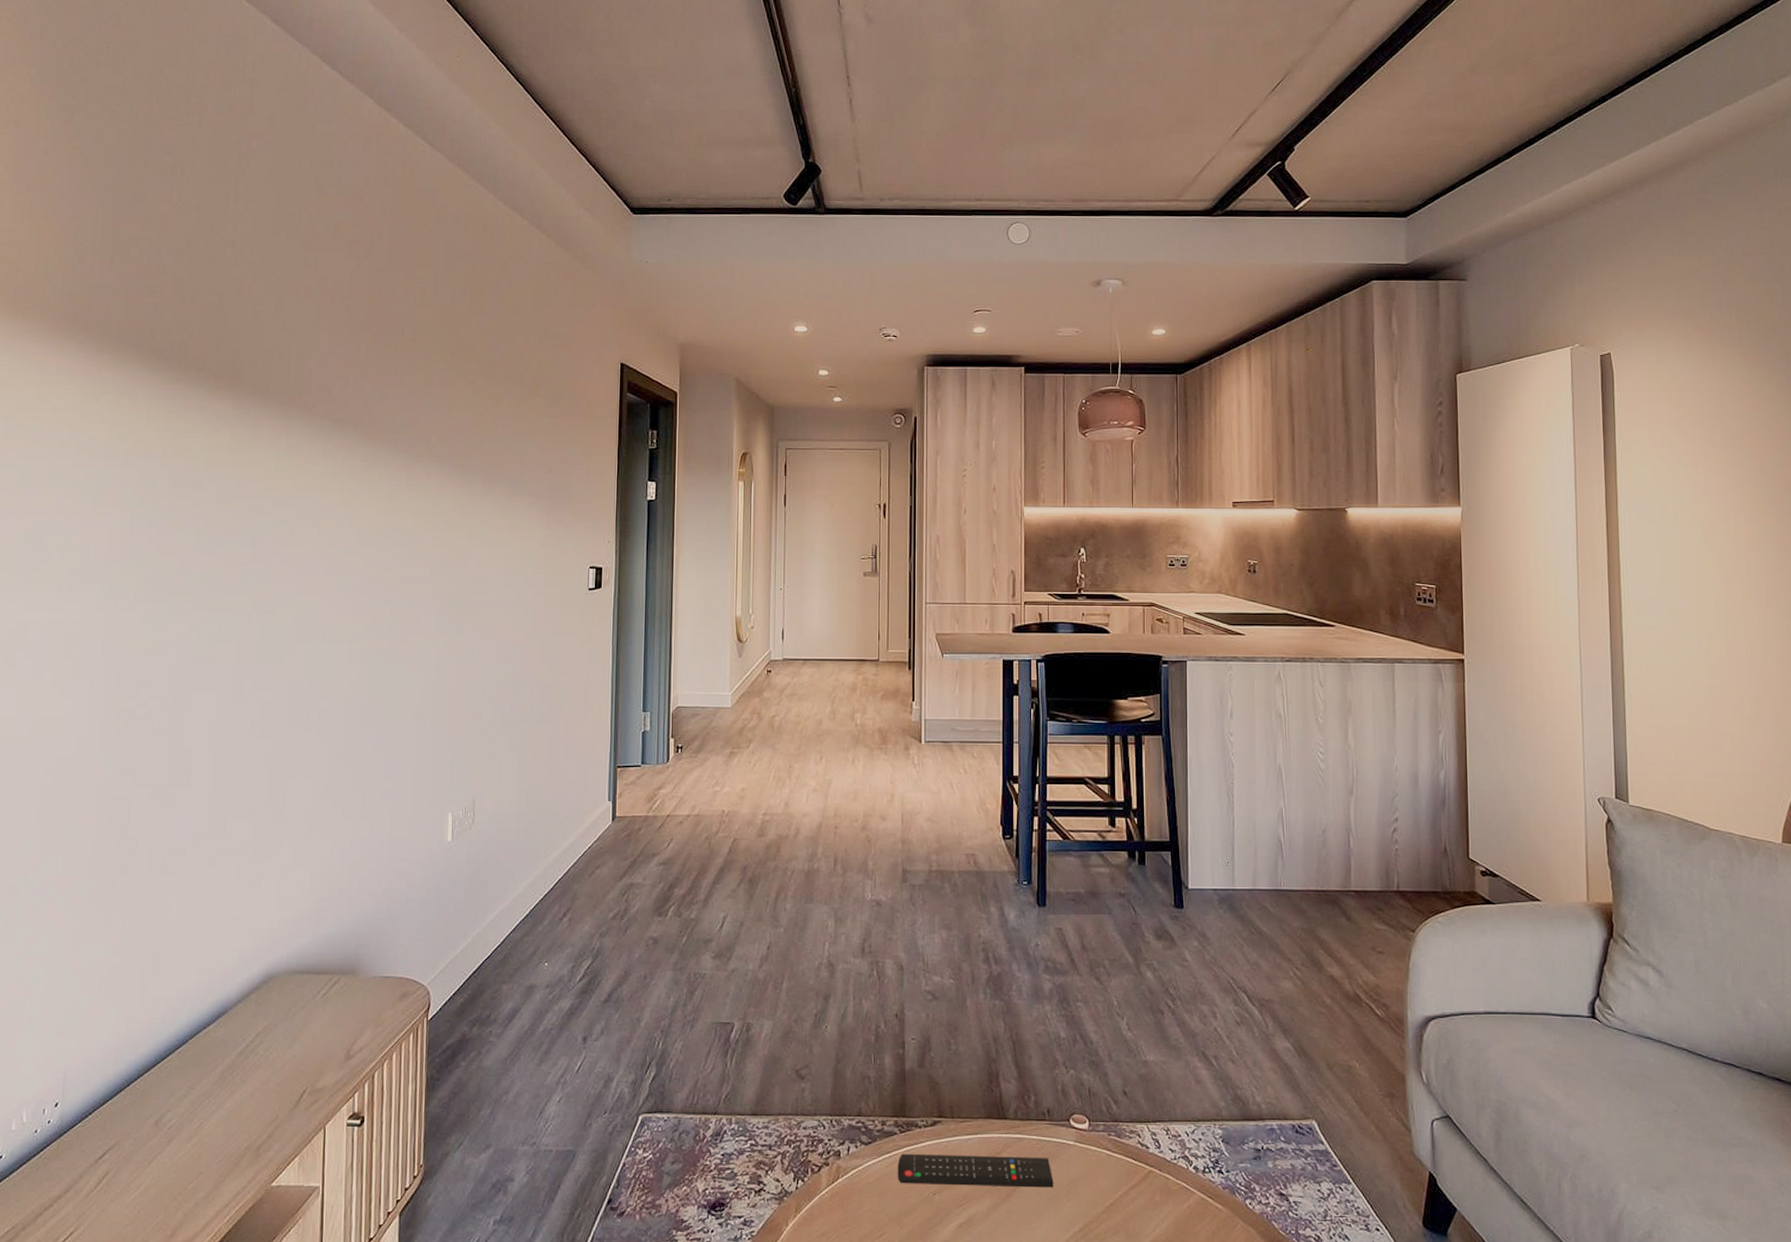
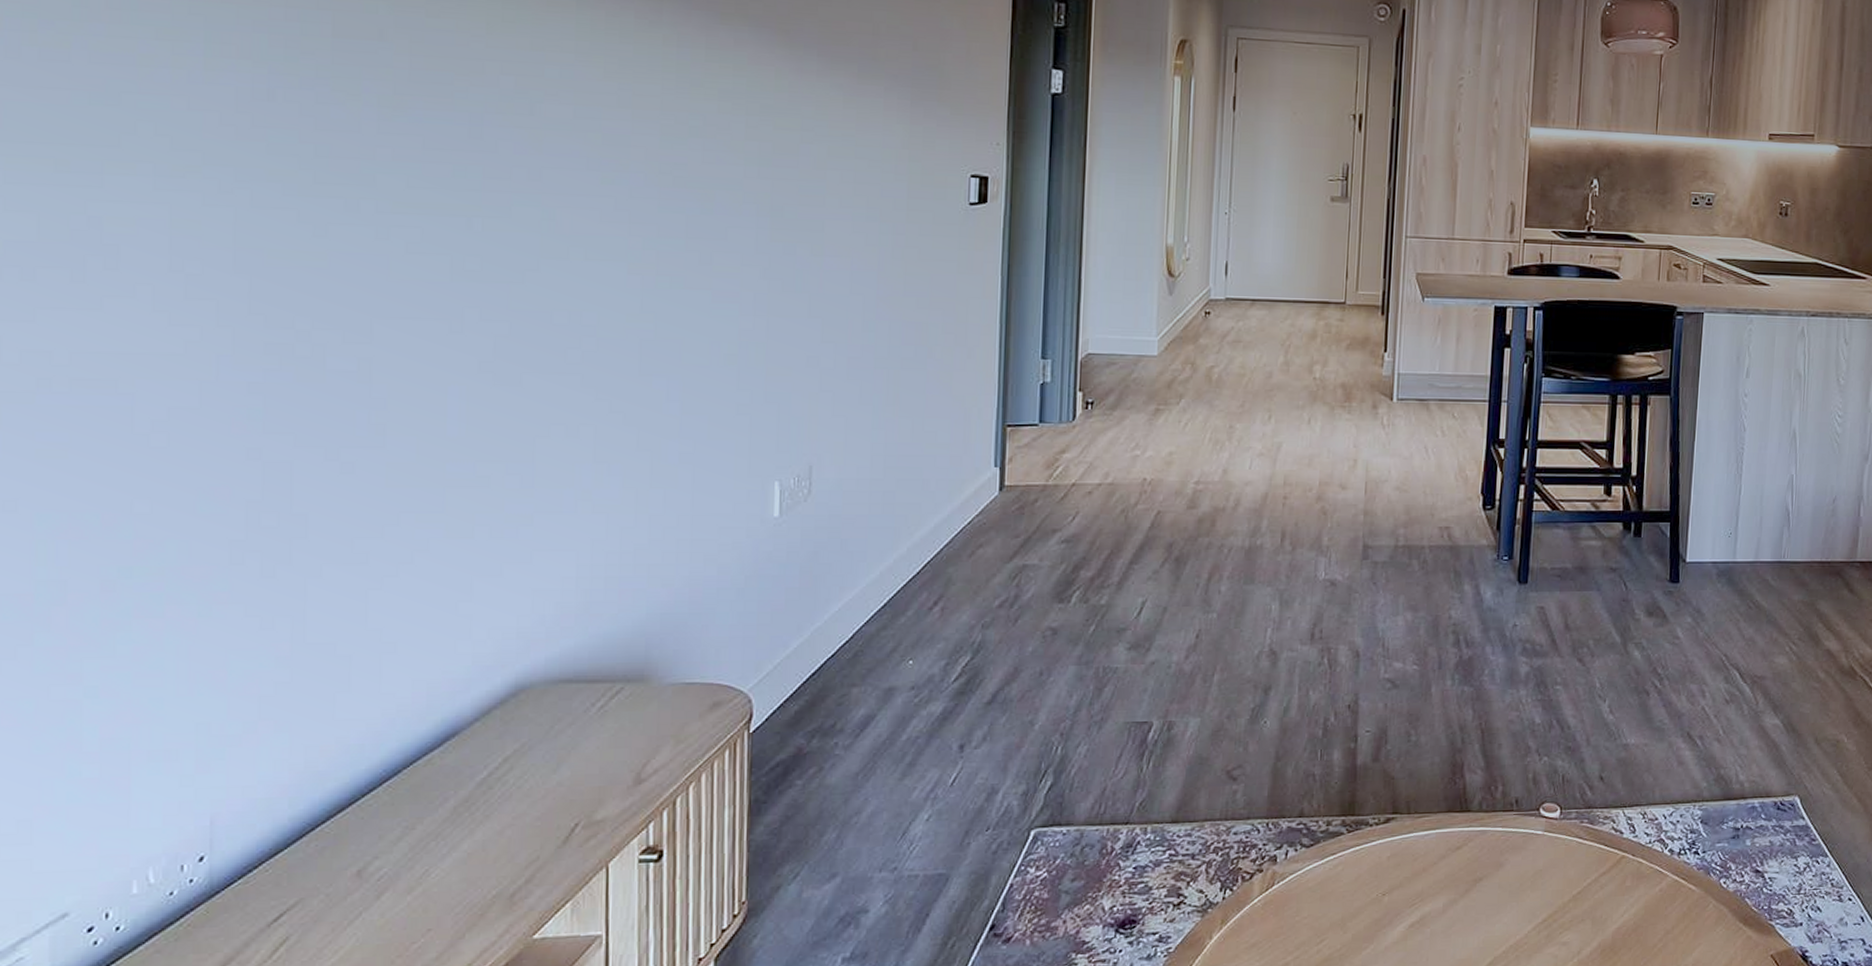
remote control: present [897,1153,1054,1188] -> none [1342,849,1518,887]

